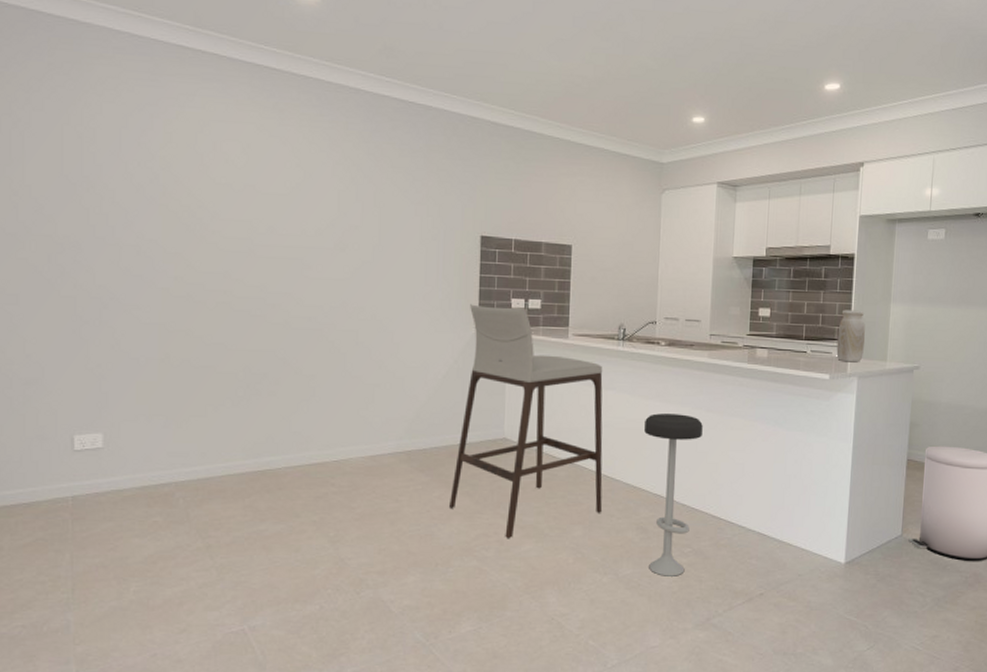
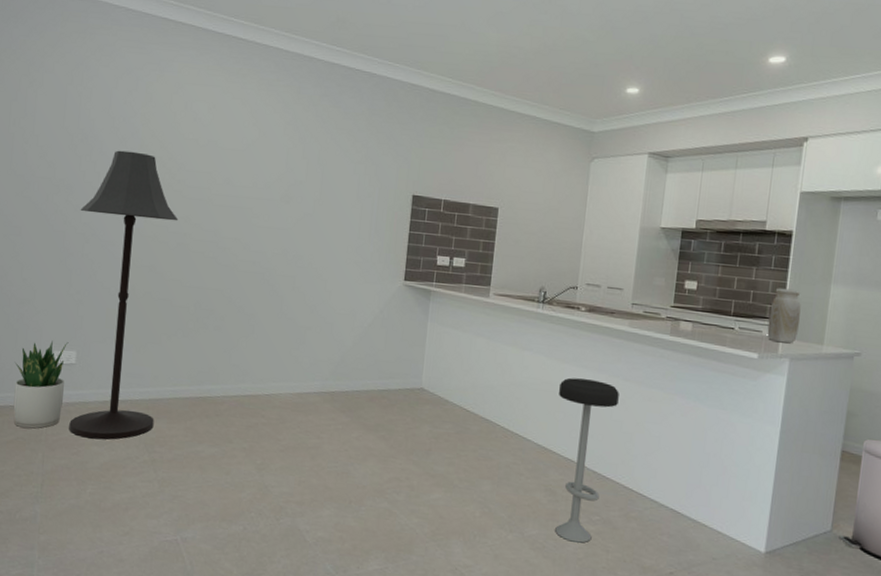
planter: none [24,423,91,527] -> present [13,340,68,429]
floor lamp: none [92,199,216,530] -> present [69,150,179,440]
bar stool: present [449,304,603,539] -> none [366,259,522,486]

